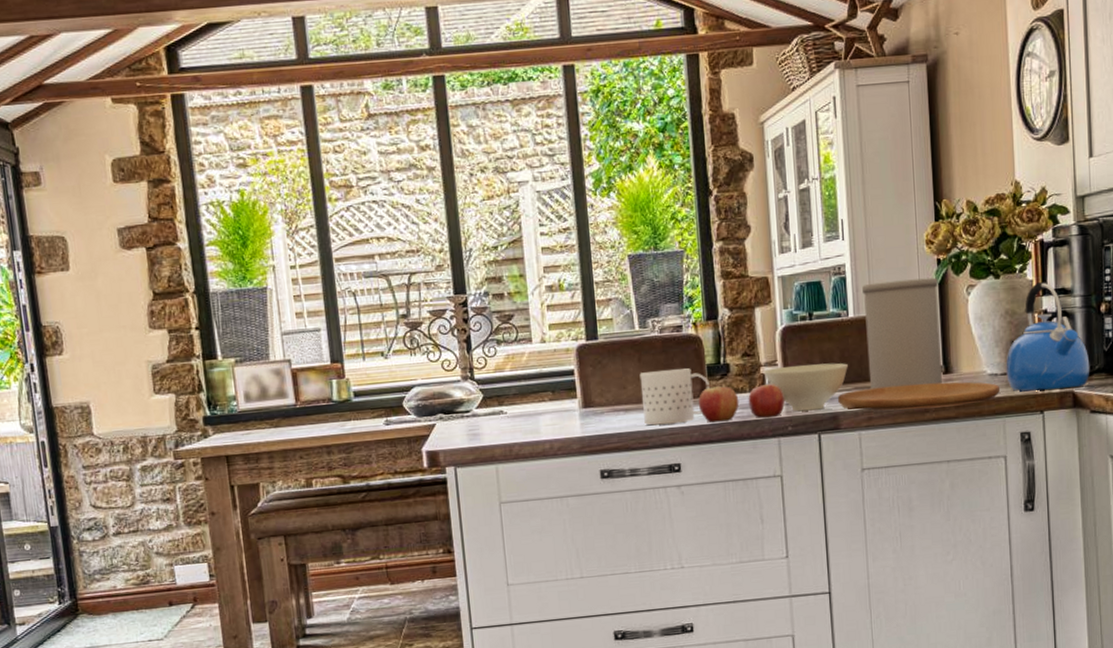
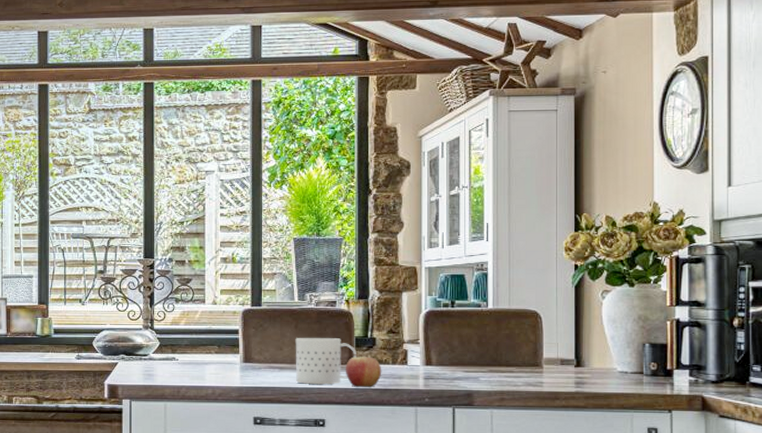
fruit: present [748,380,785,419] -> none [390,356,423,389]
bowl: present [763,363,848,412] -> none [406,346,484,386]
cutting board: present [838,382,1001,411] -> none [473,372,630,397]
canister: present [862,277,942,389] -> none [502,280,574,375]
kettle: present [1006,282,1090,391] -> none [636,294,721,393]

